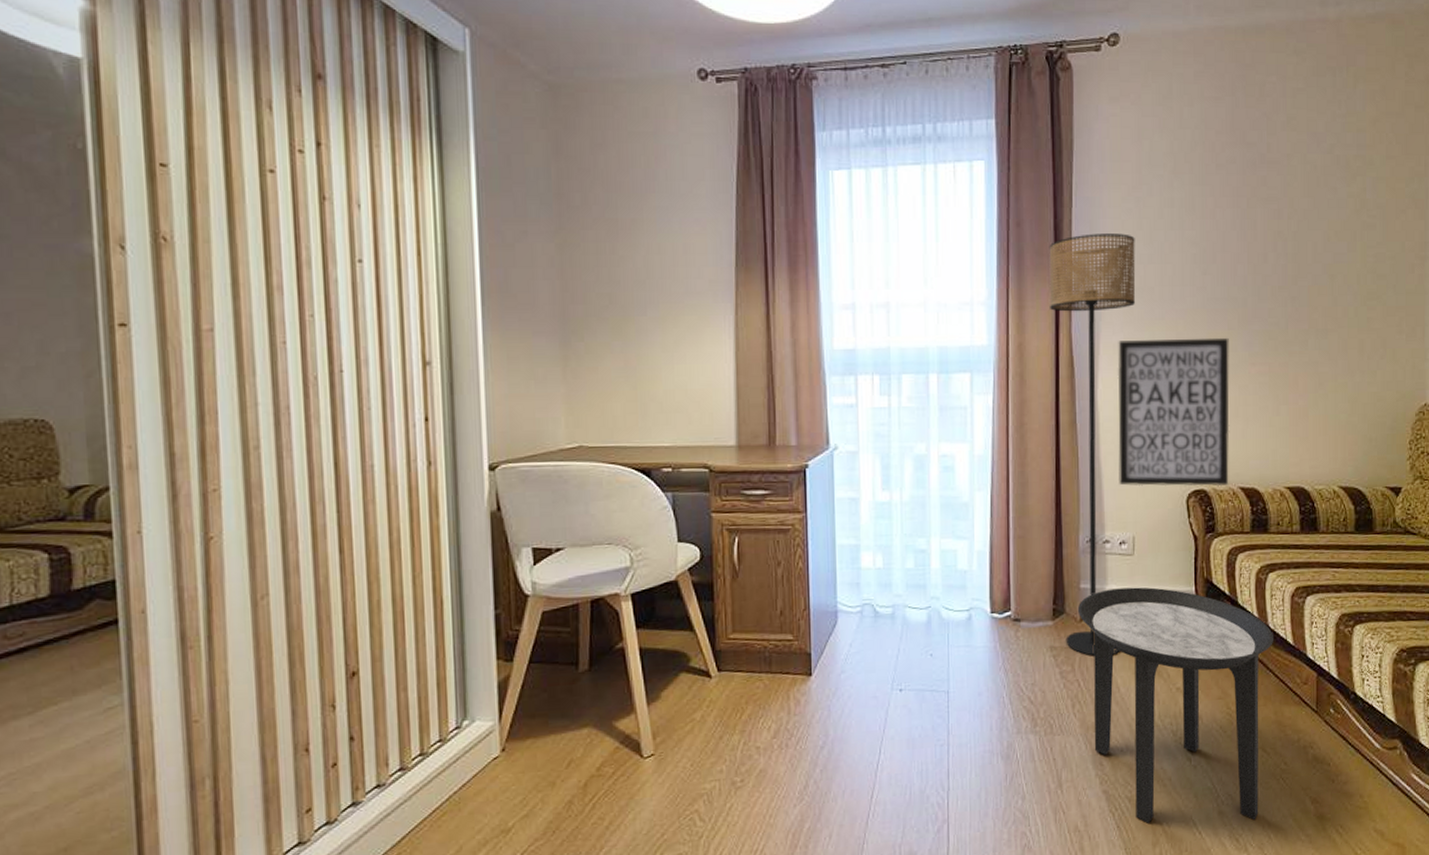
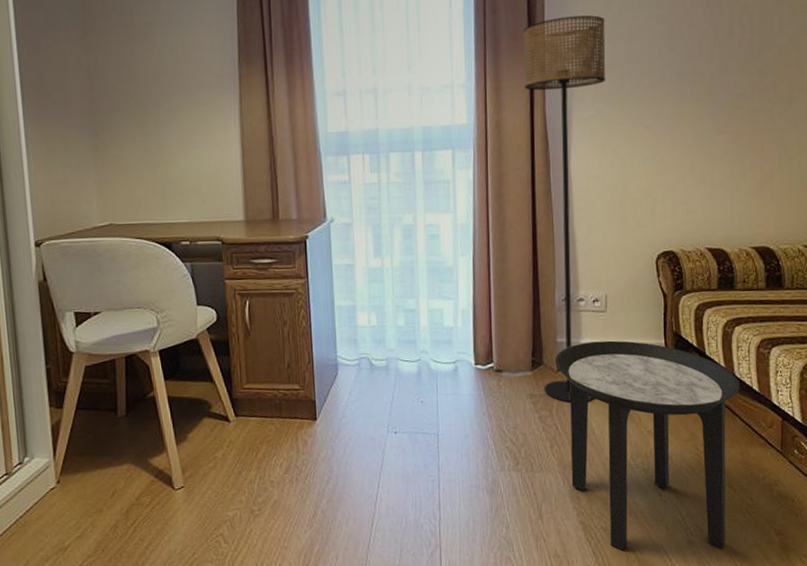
wall art: present [1117,337,1230,487] -> none [589,109,697,249]

